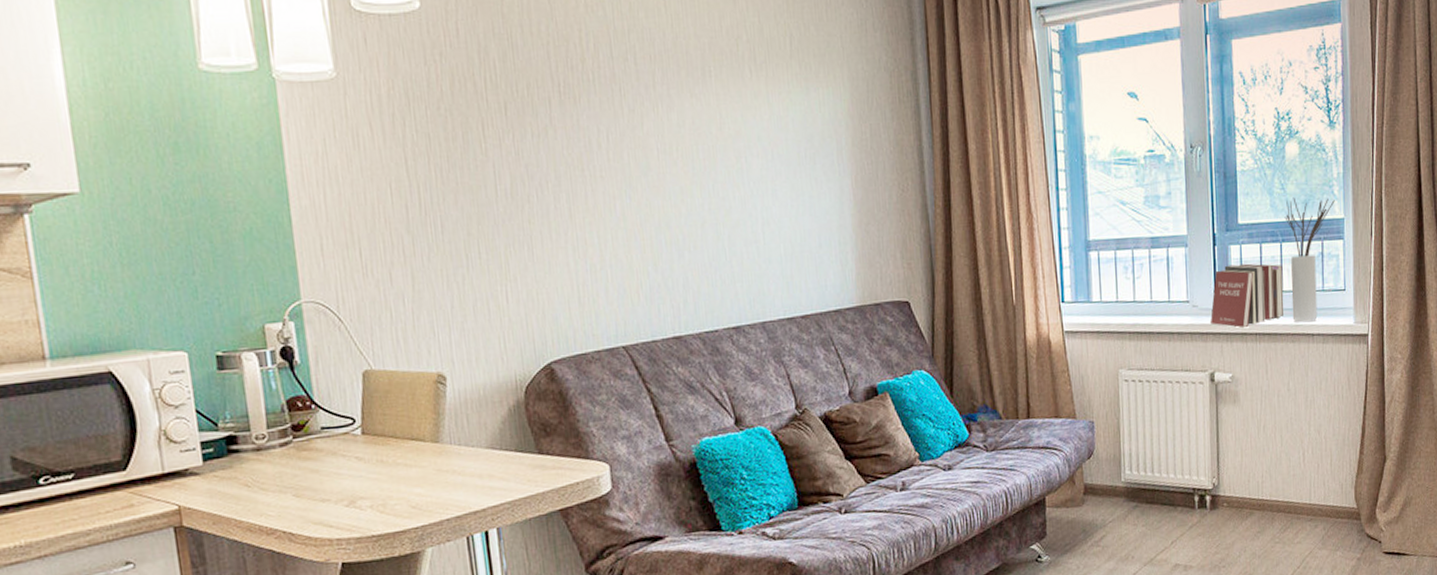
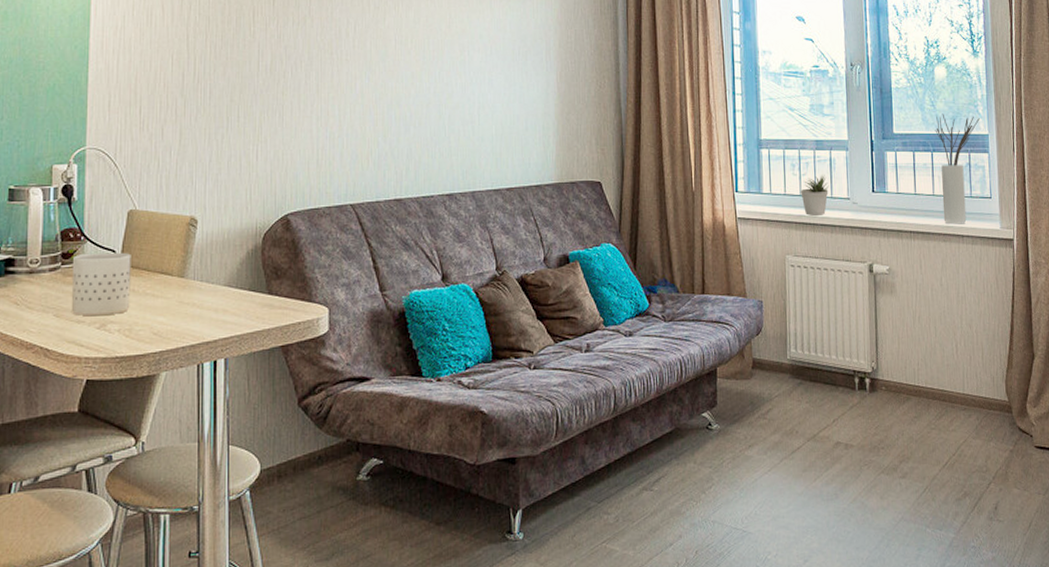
mug: none [304,419,381,494] -> present [71,252,131,316]
potted plant: none [1134,276,1167,324] -> present [801,175,829,217]
books: present [1210,263,1284,328] -> none [869,168,936,225]

